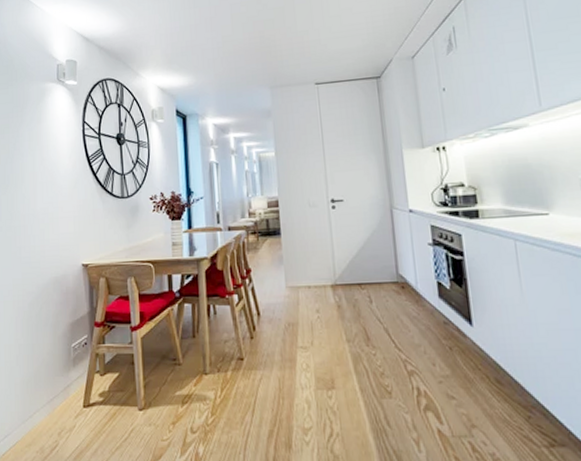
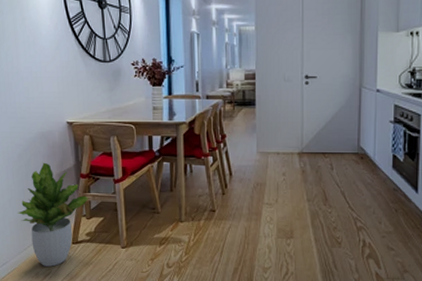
potted plant: none [25,311,103,438] -> present [18,162,89,267]

